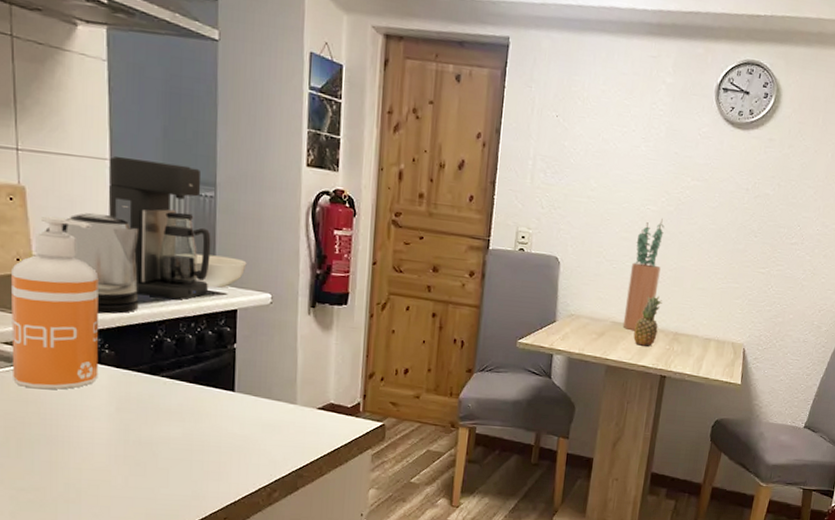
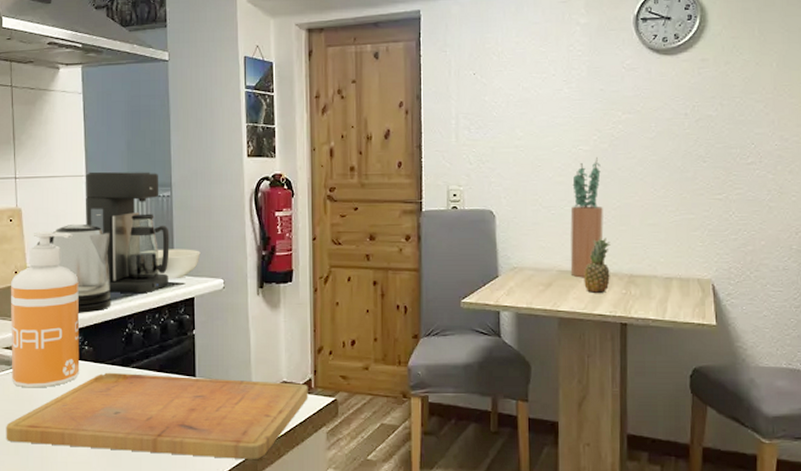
cutting board: none [5,379,356,477] -> present [6,372,308,460]

